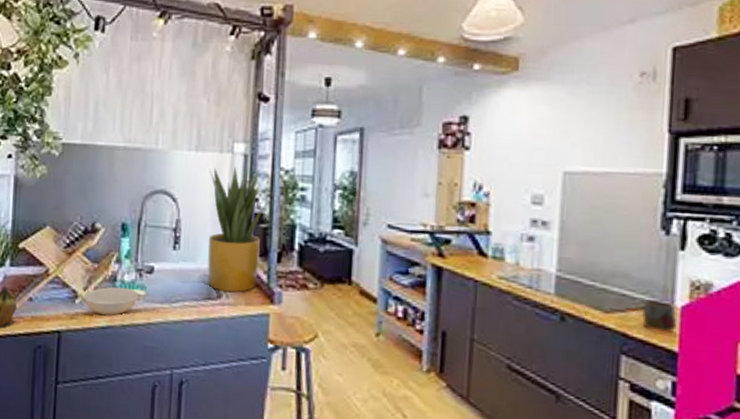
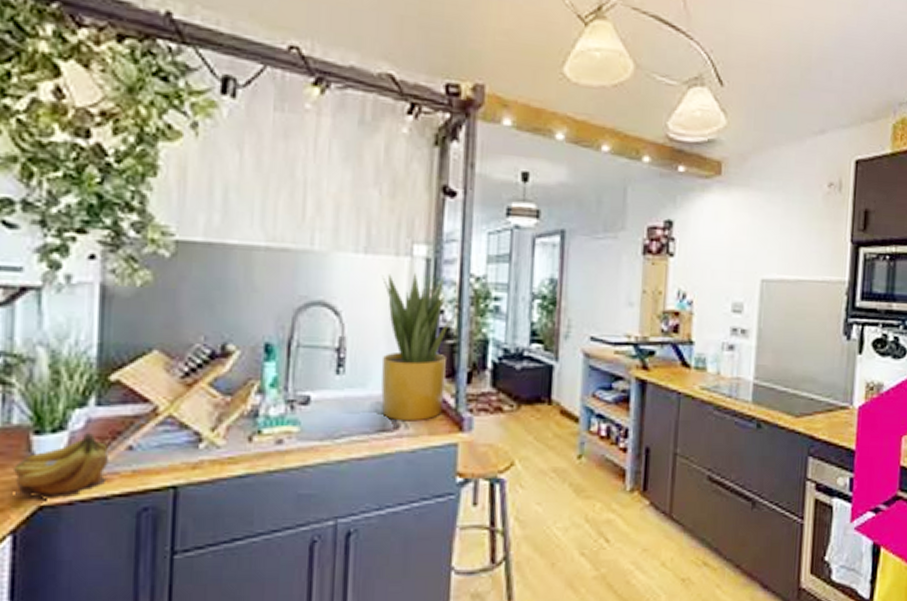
bowl: present [84,286,139,317] -> none [212,424,290,462]
mug: present [641,299,677,334] -> none [826,401,855,433]

